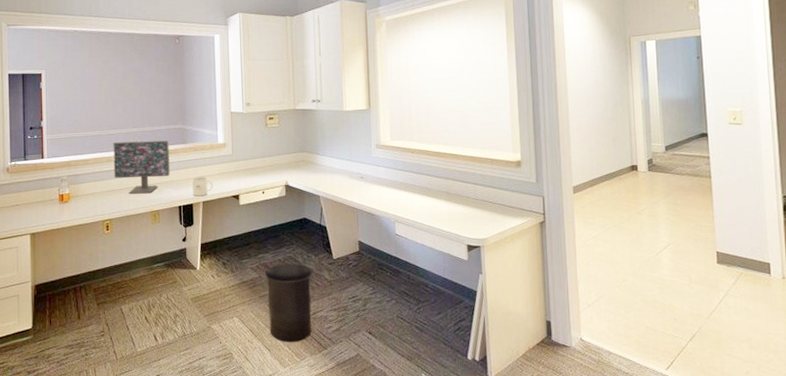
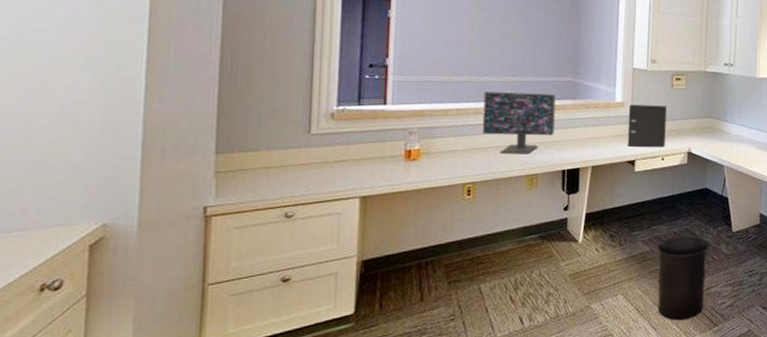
mug: present [192,177,213,197] -> none [580,138,605,160]
binder: none [230,144,264,182] -> present [627,104,667,147]

